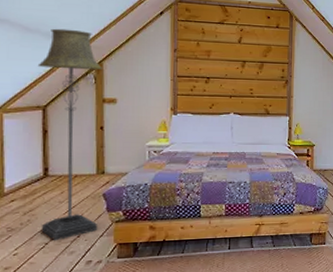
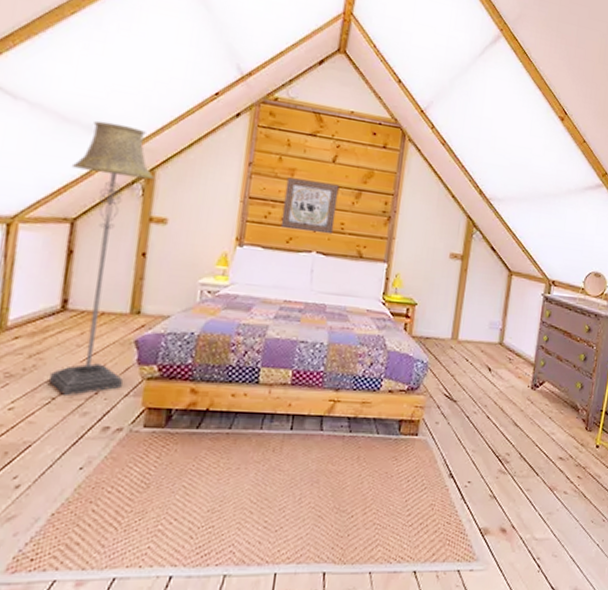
wall art: none [204,58,246,99] -> present [280,177,340,235]

